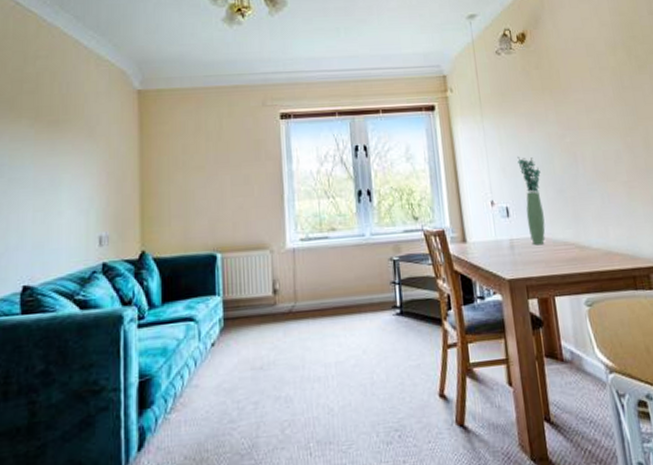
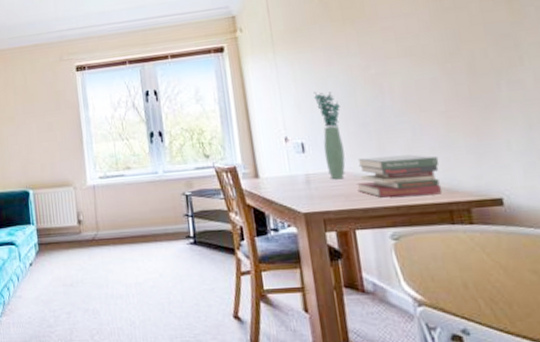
books: none [555,221,627,264] -> present [356,154,442,198]

